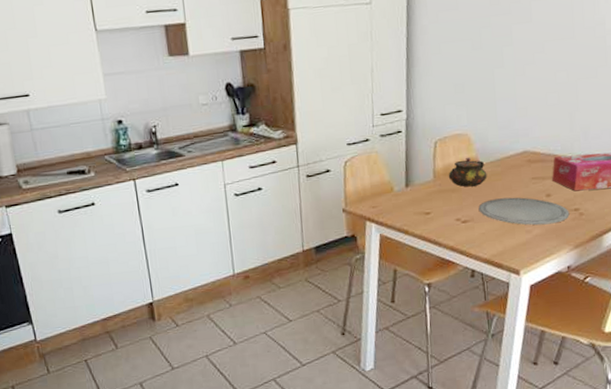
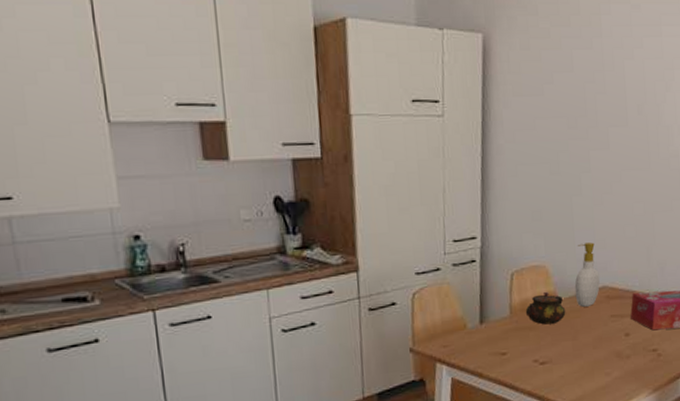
plate: present [478,197,570,226] -> none [557,336,648,367]
soap bottle: none [496,111,521,171] -> present [574,242,600,307]

